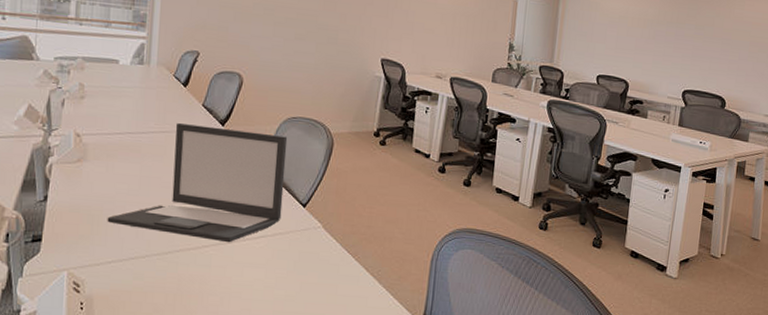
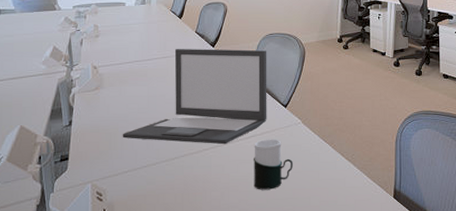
cup: none [259,241,308,301] -> present [253,139,293,190]

